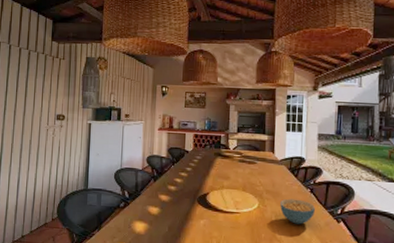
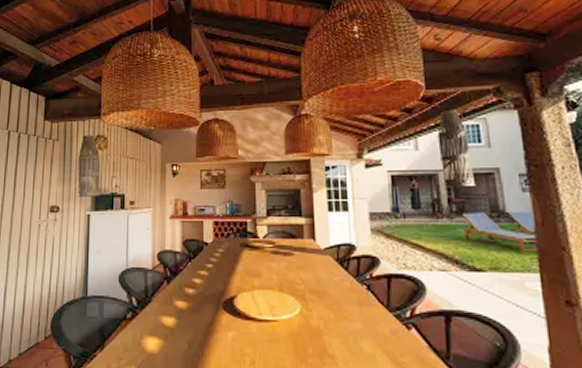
cereal bowl: present [280,198,315,225] -> none [329,299,376,334]

